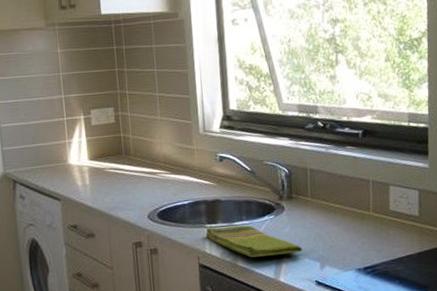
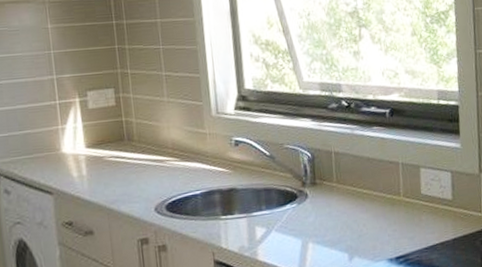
dish towel: present [205,225,302,258] -> none [220,215,329,251]

